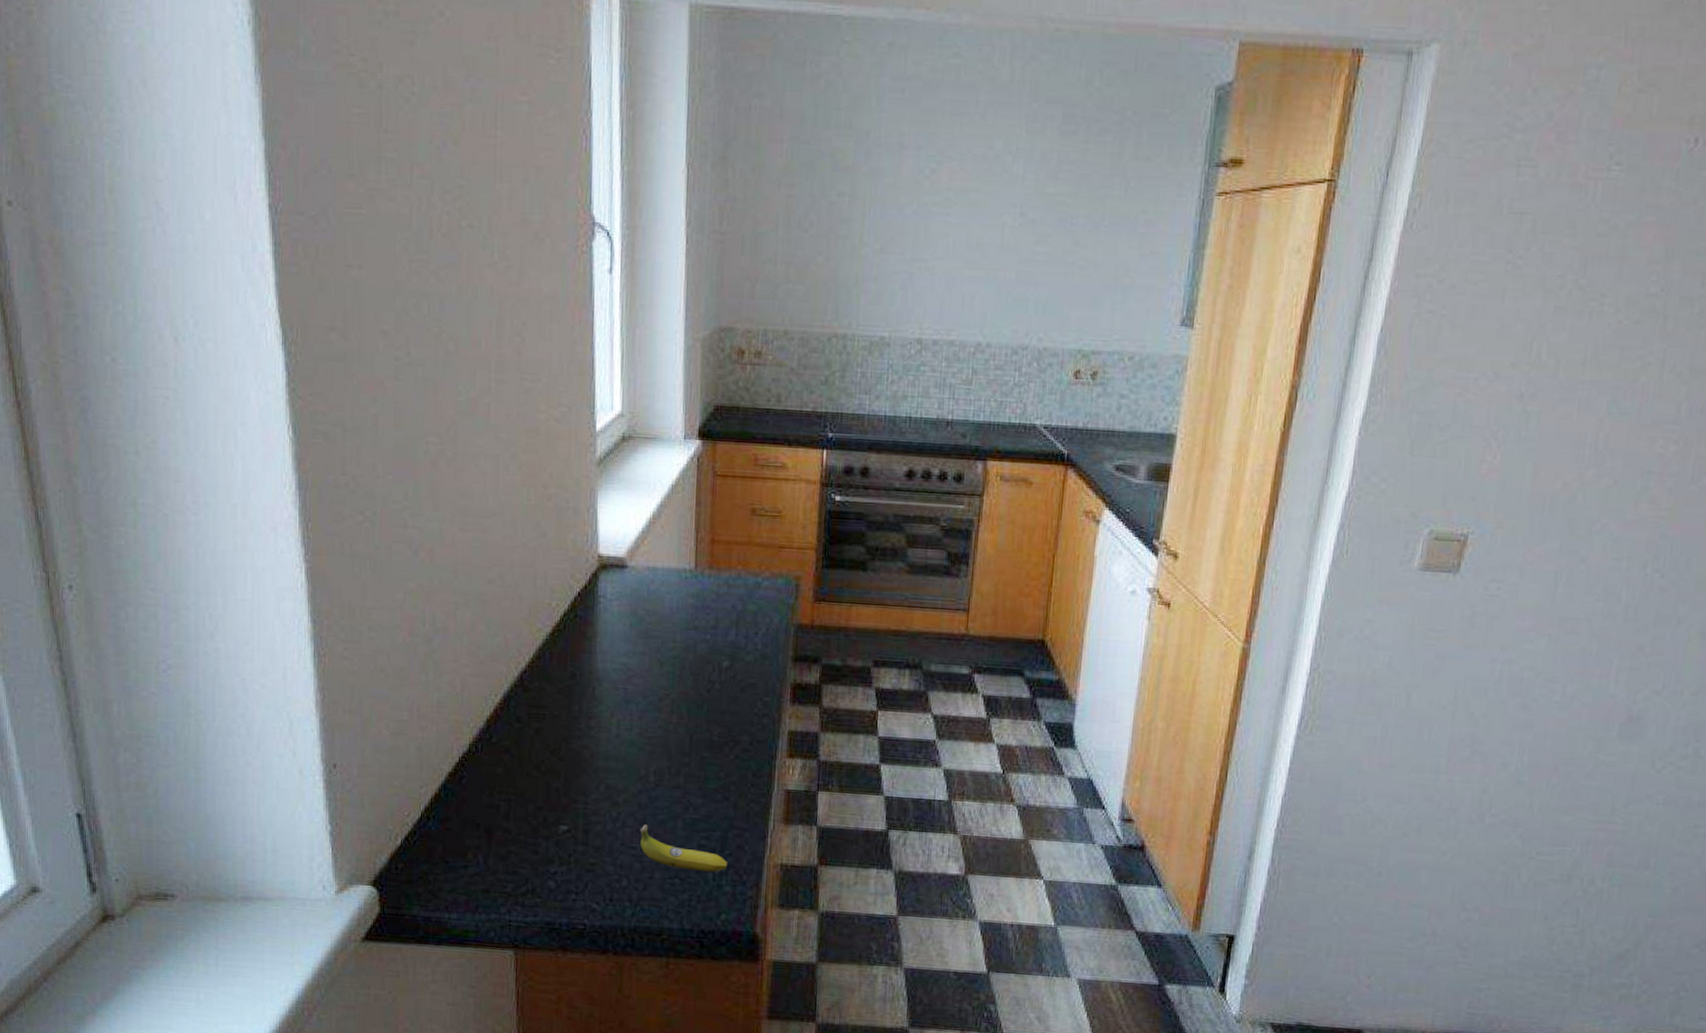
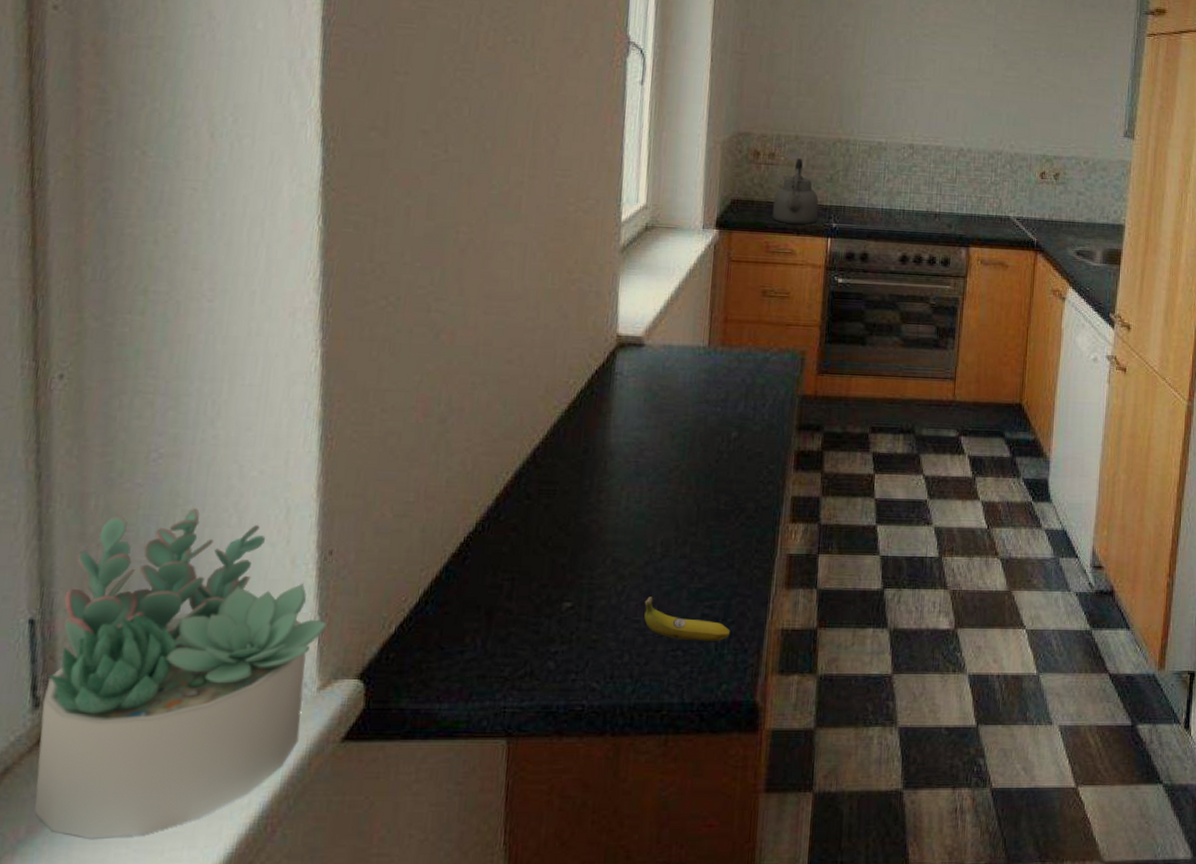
succulent plant: none [98,718,339,1009] -> present [34,508,328,840]
kettle: none [760,356,812,434] -> present [772,158,819,224]

